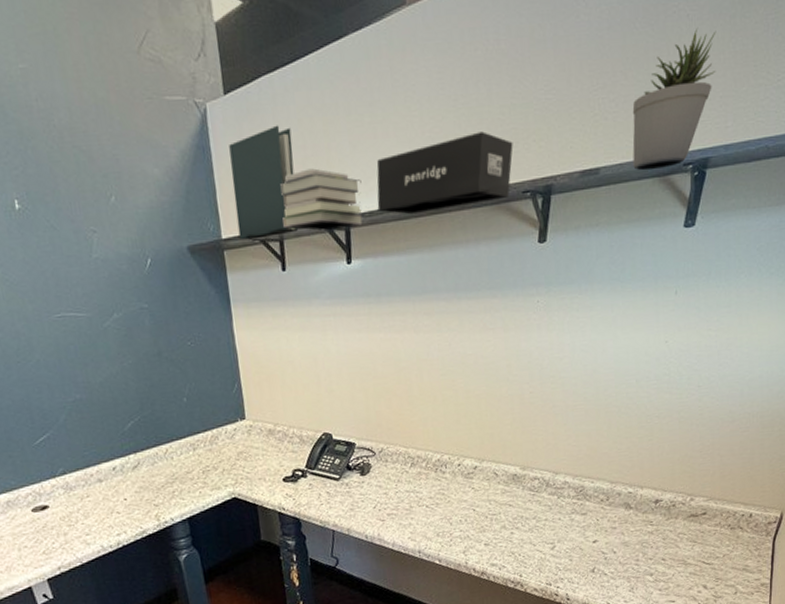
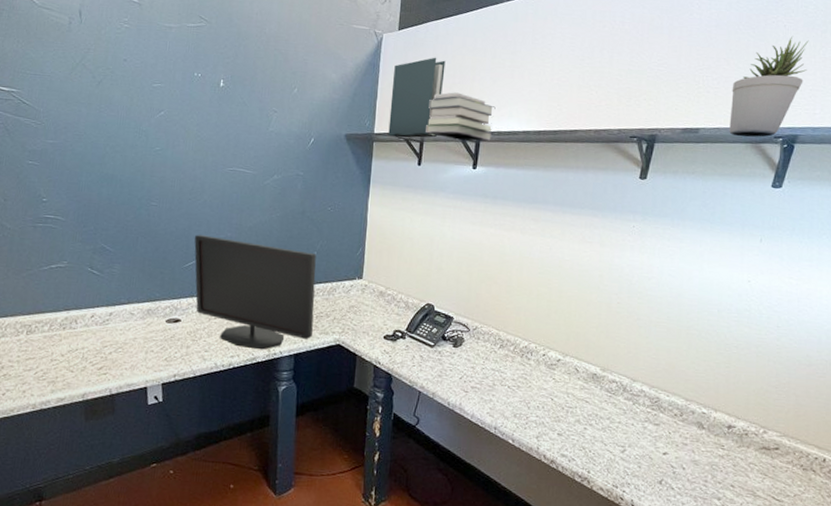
monitor: none [38,399,204,522] -> present [194,235,316,350]
box: present [376,131,513,215] -> none [505,86,627,140]

